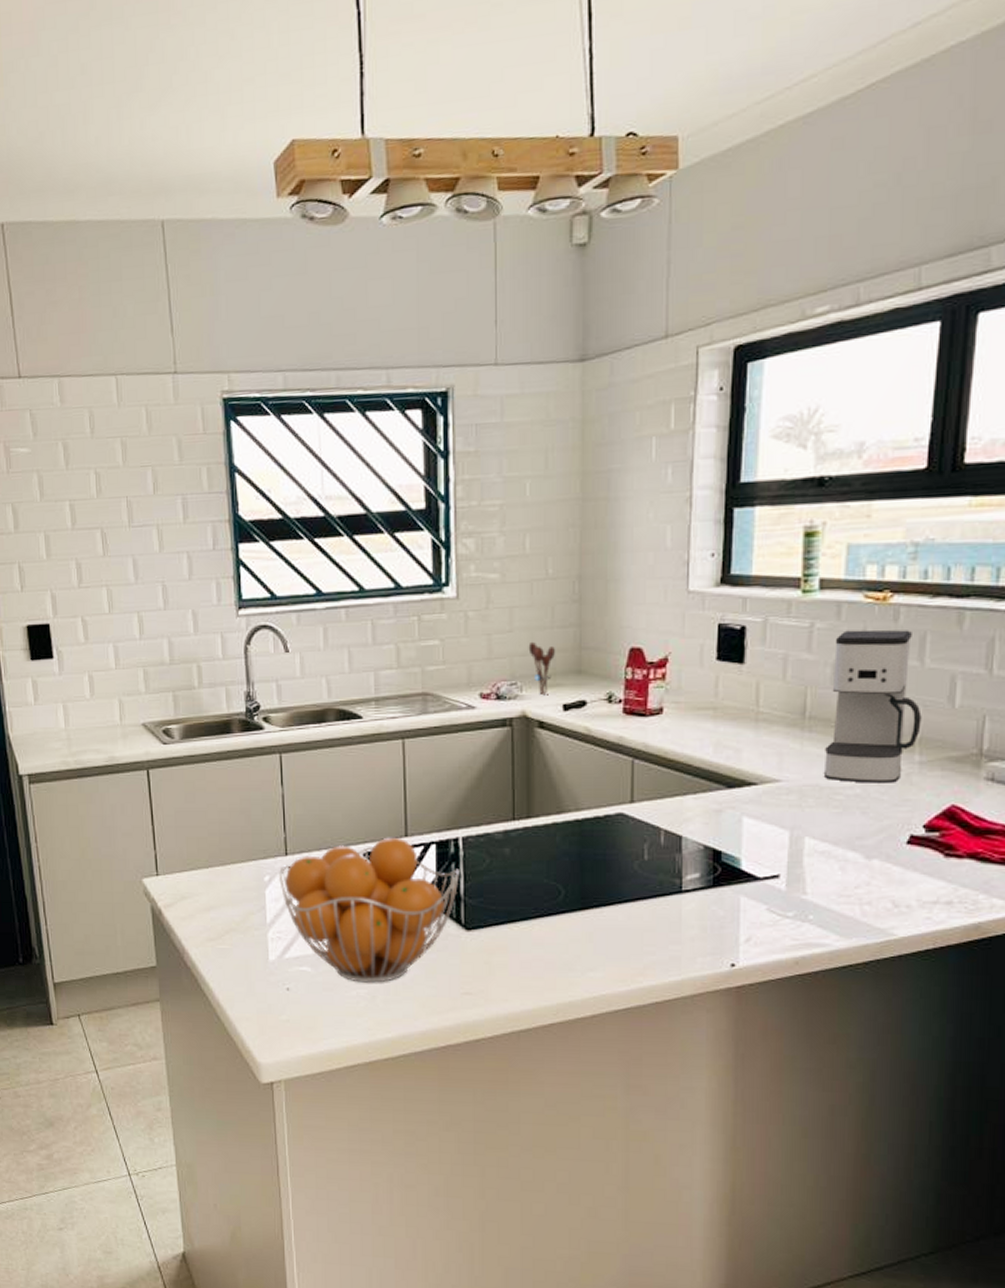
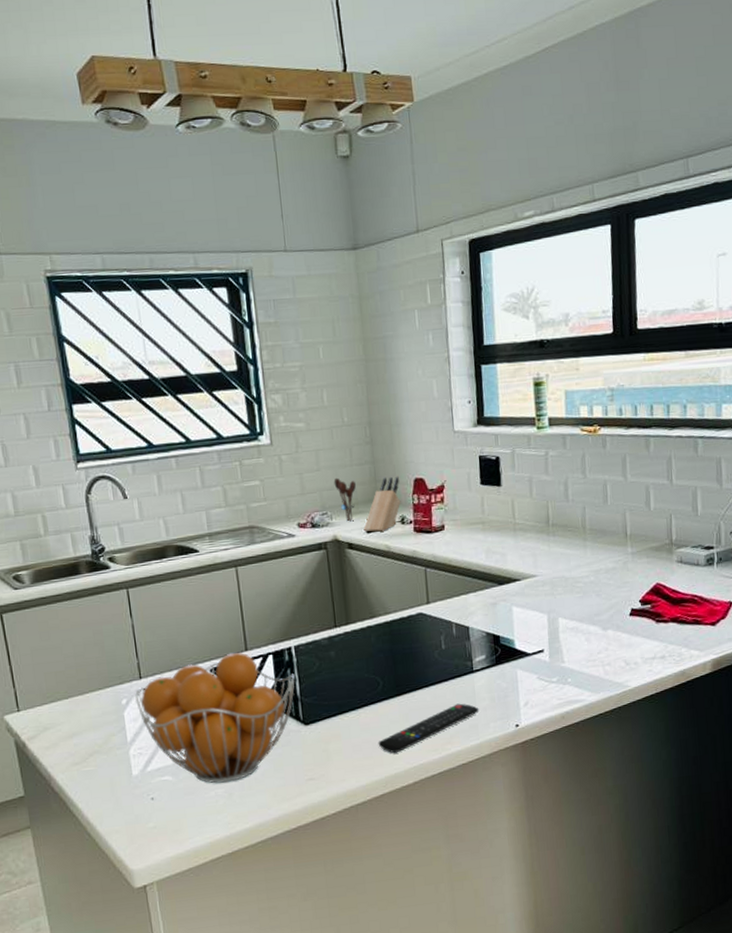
remote control: none [552,928,685,978] -> present [378,703,479,754]
knife block: none [559,643,610,710] -> present [363,476,401,532]
coffee maker: present [823,629,922,783] -> none [564,454,630,572]

